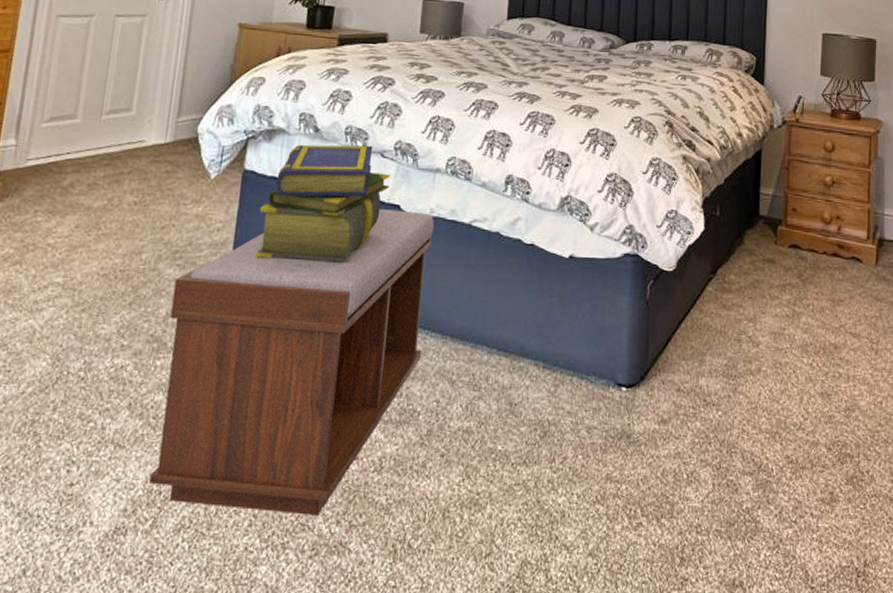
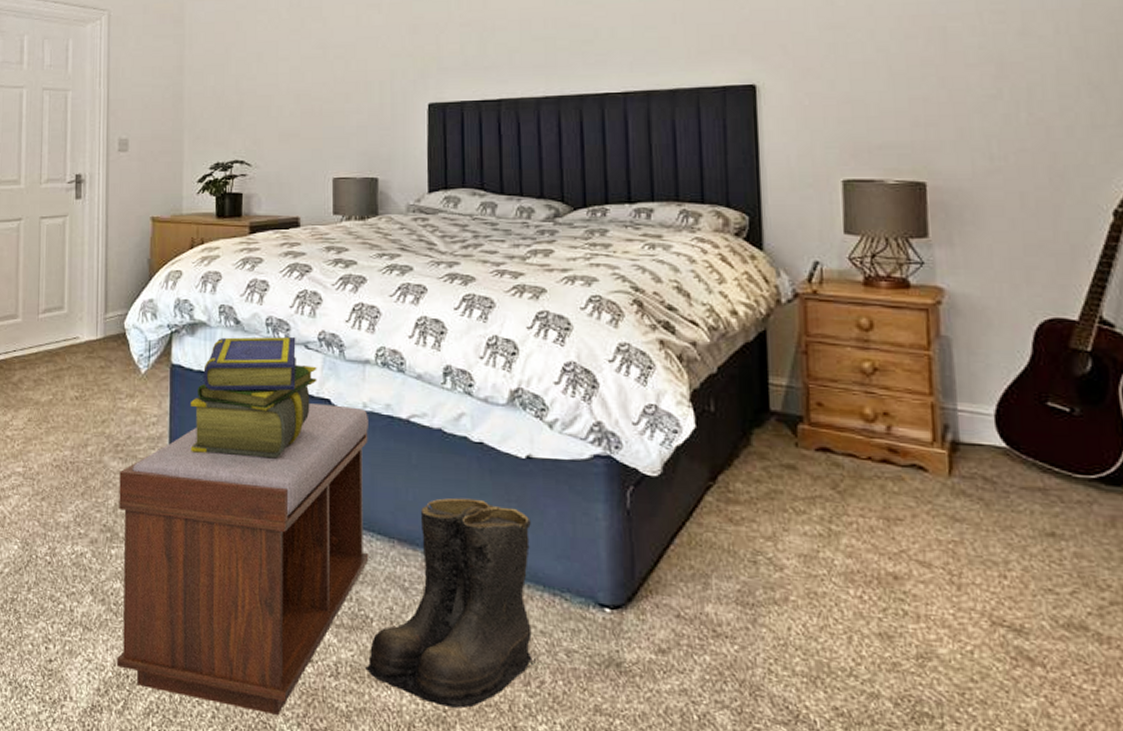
boots: none [408,295,568,490] -> present [365,497,537,709]

